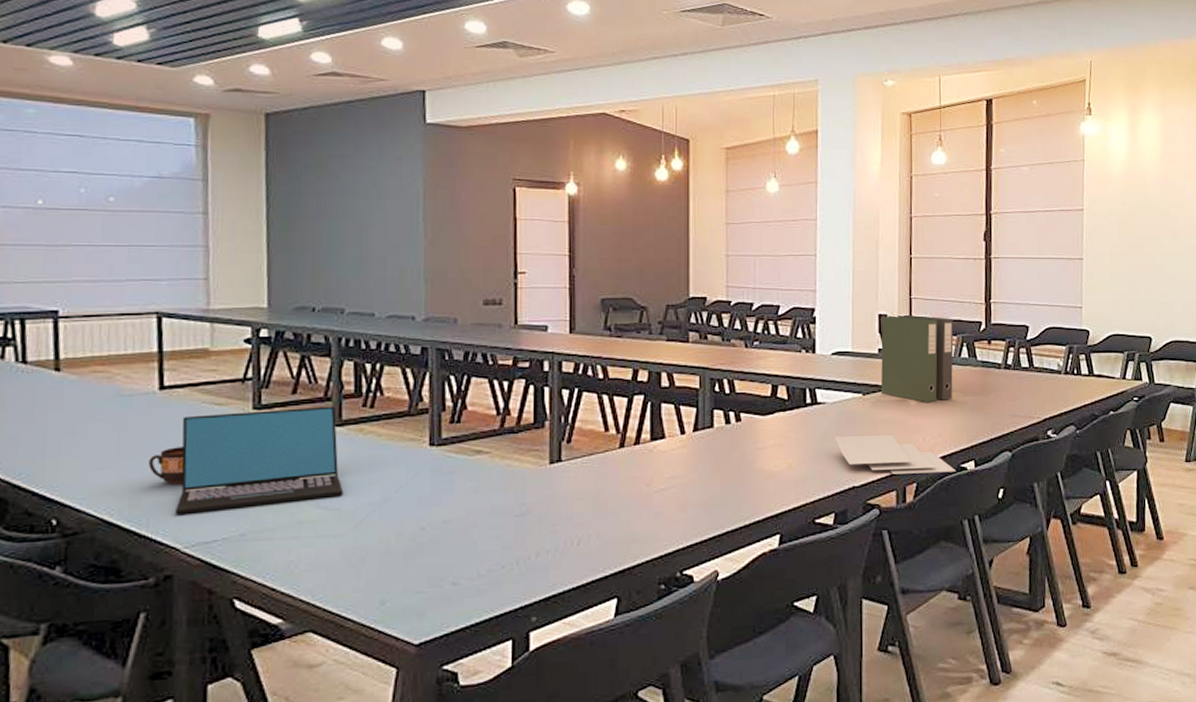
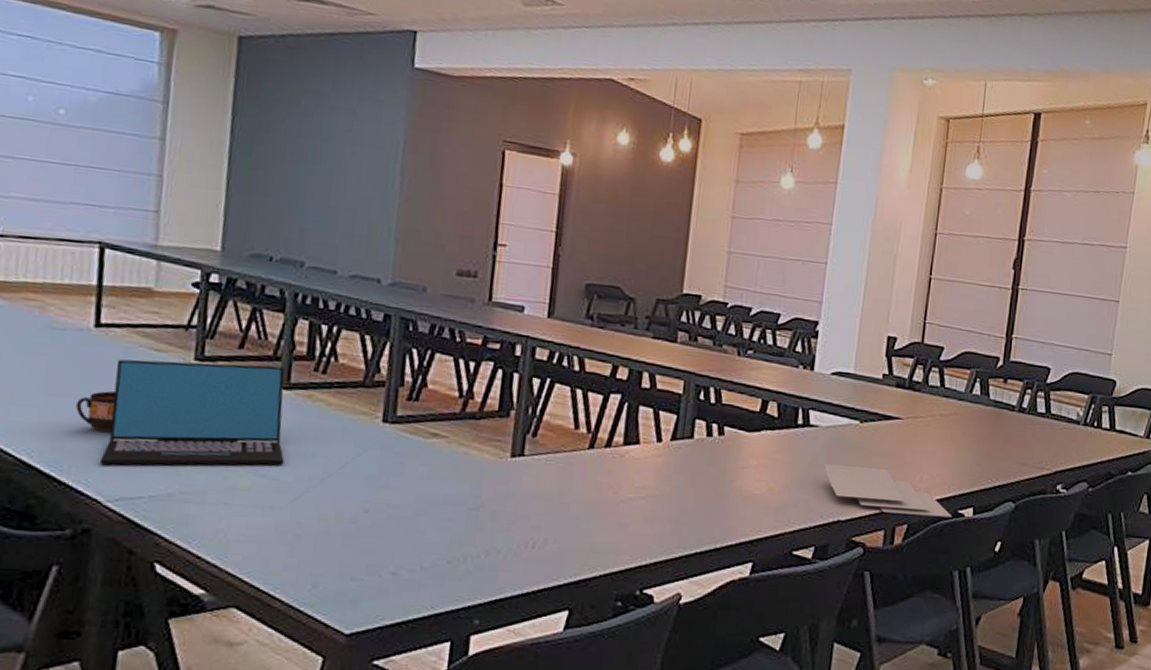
binder: present [881,314,954,403] -> none [881,338,969,440]

